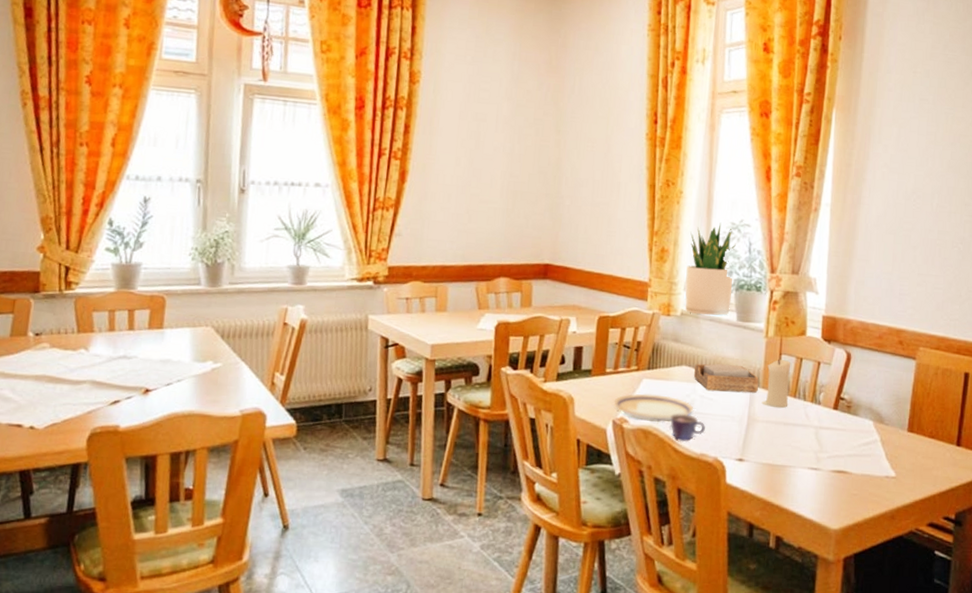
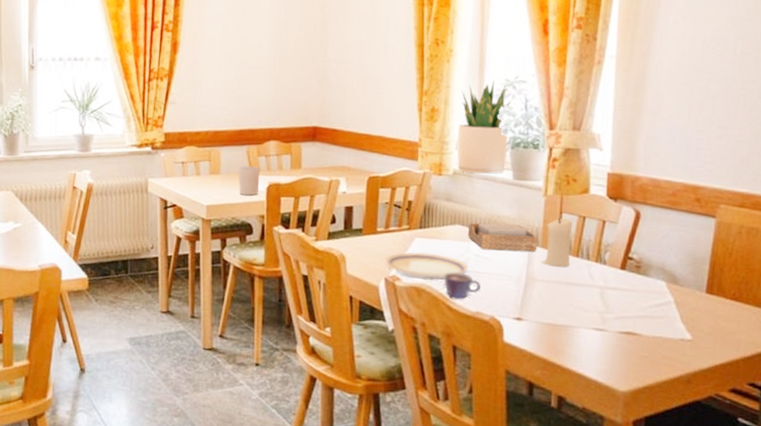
candle holder: none [465,303,488,335] -> present [238,166,260,196]

